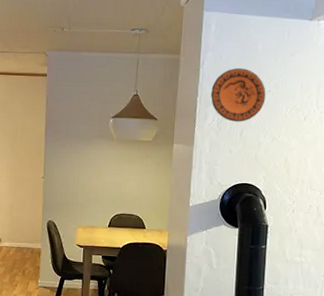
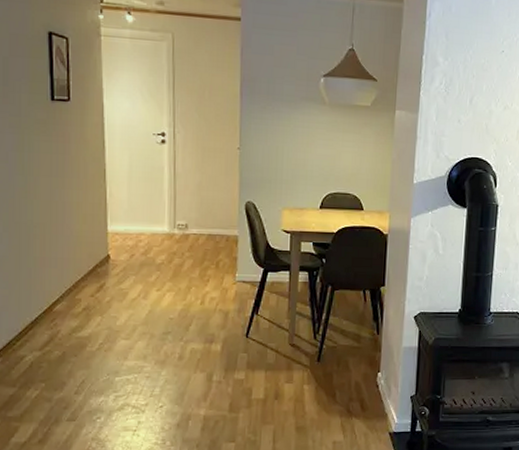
decorative plate: present [211,68,266,122] -> none [438,22,499,87]

